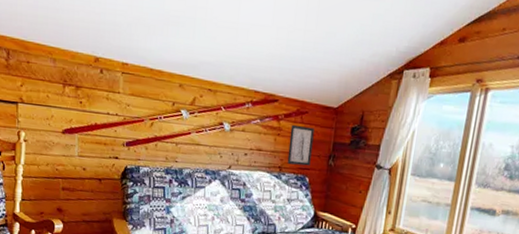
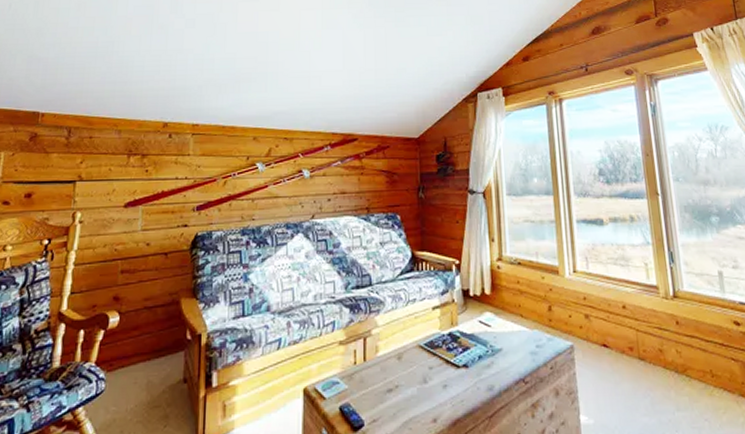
wall art: present [287,124,315,166] -> none [374,161,400,203]

